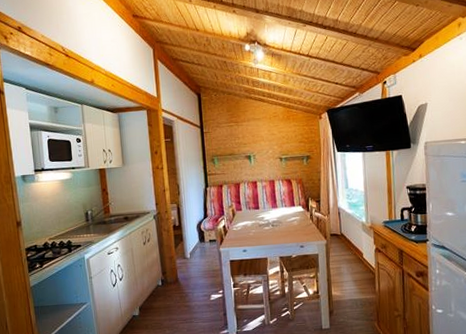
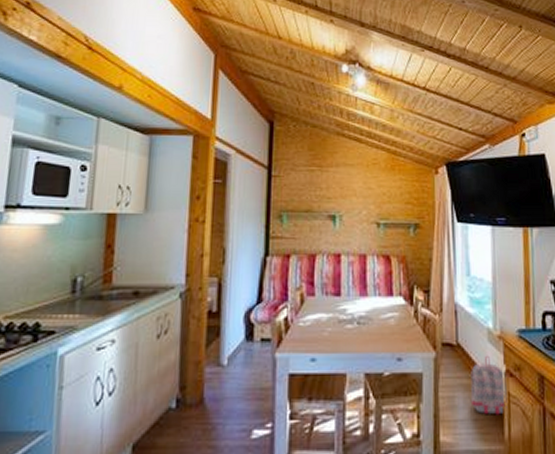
backpack: none [351,239,377,278] -> present [470,355,507,415]

